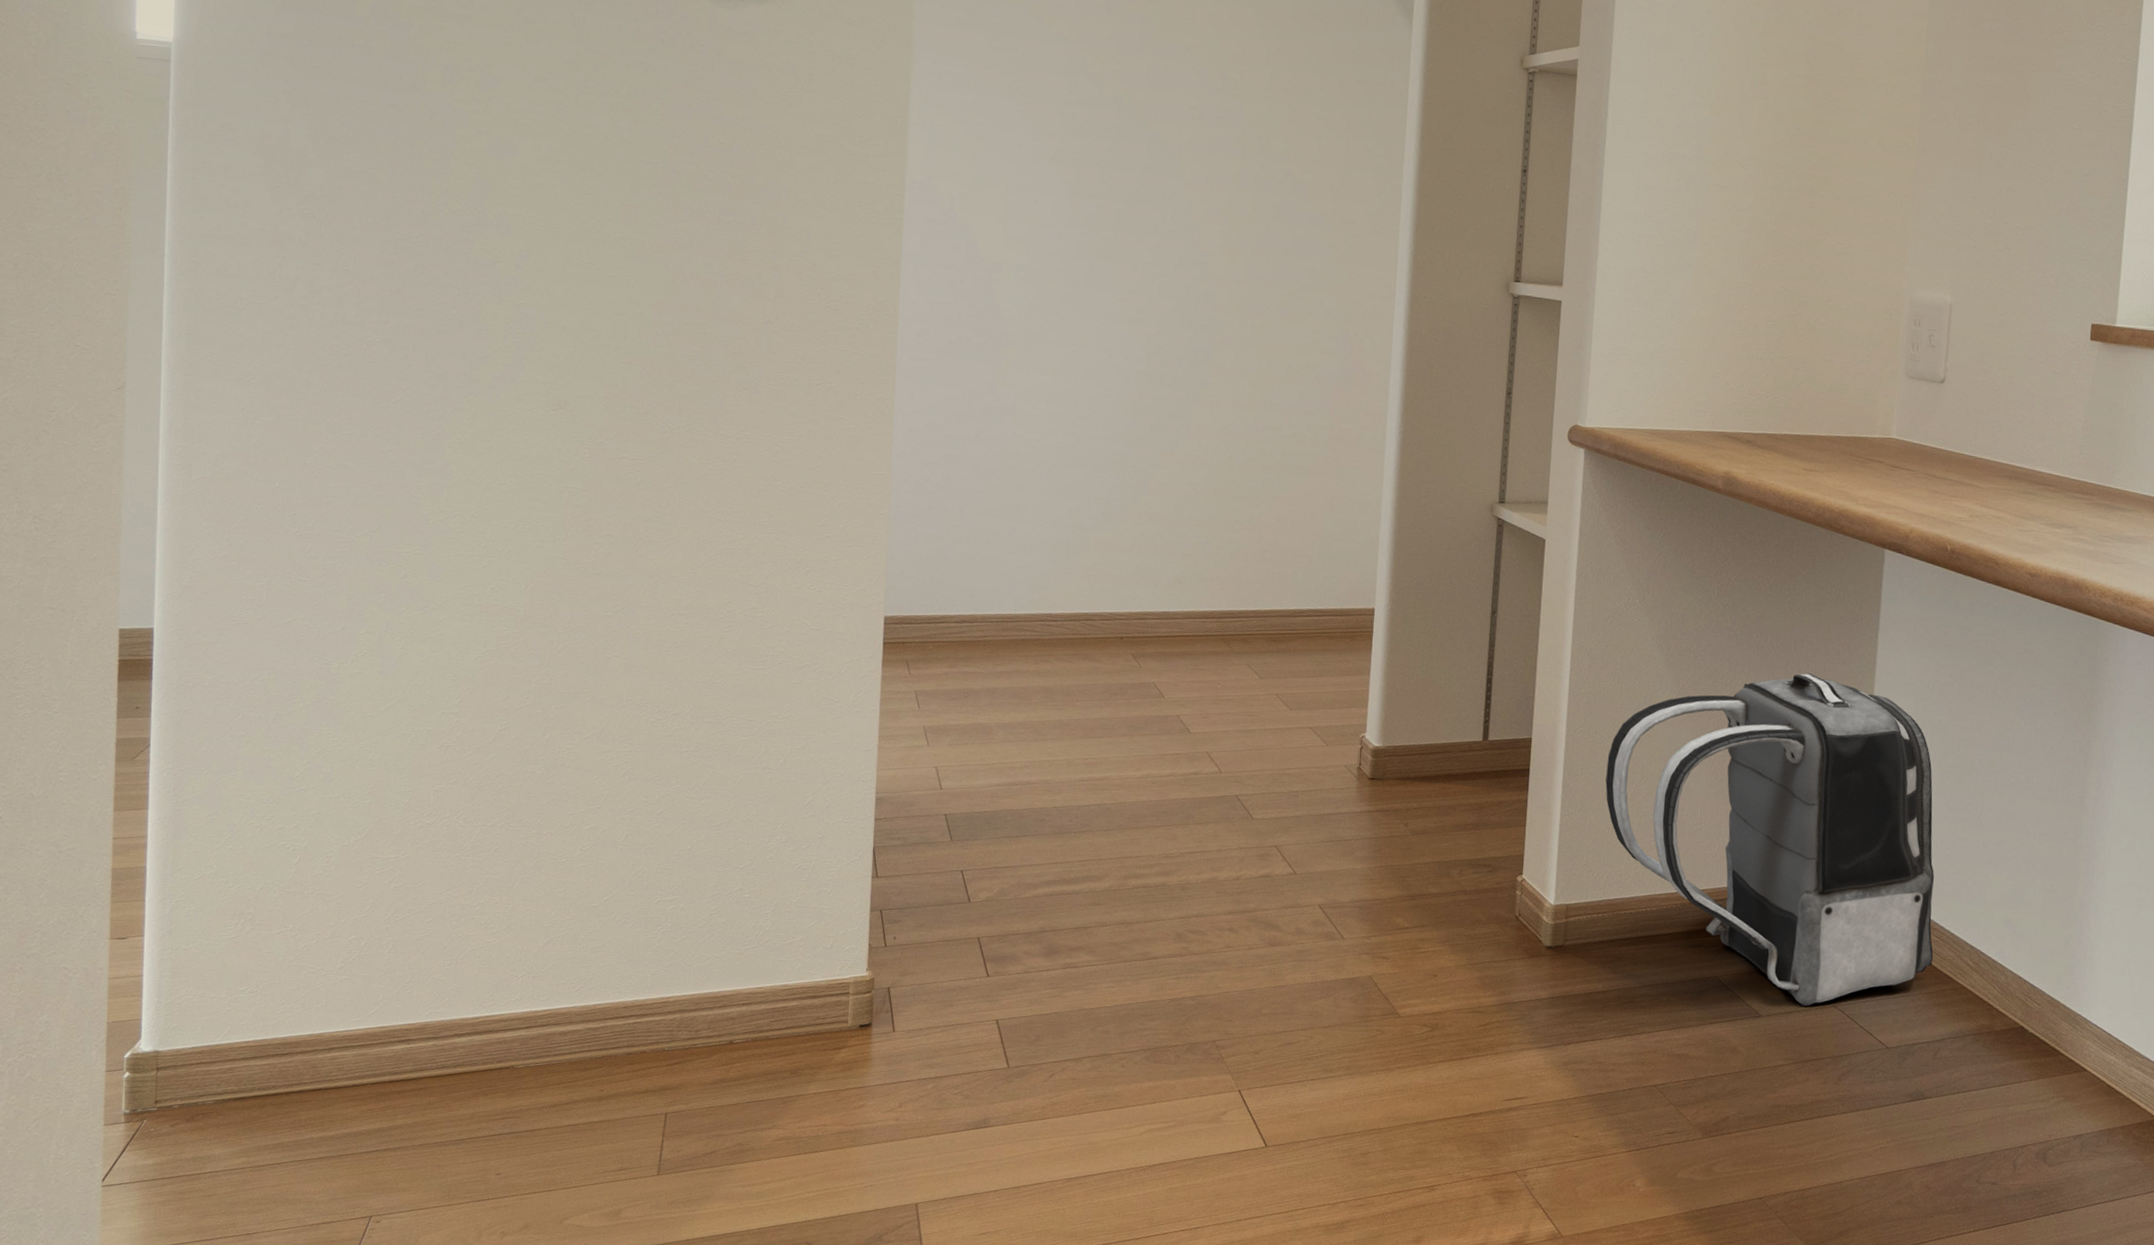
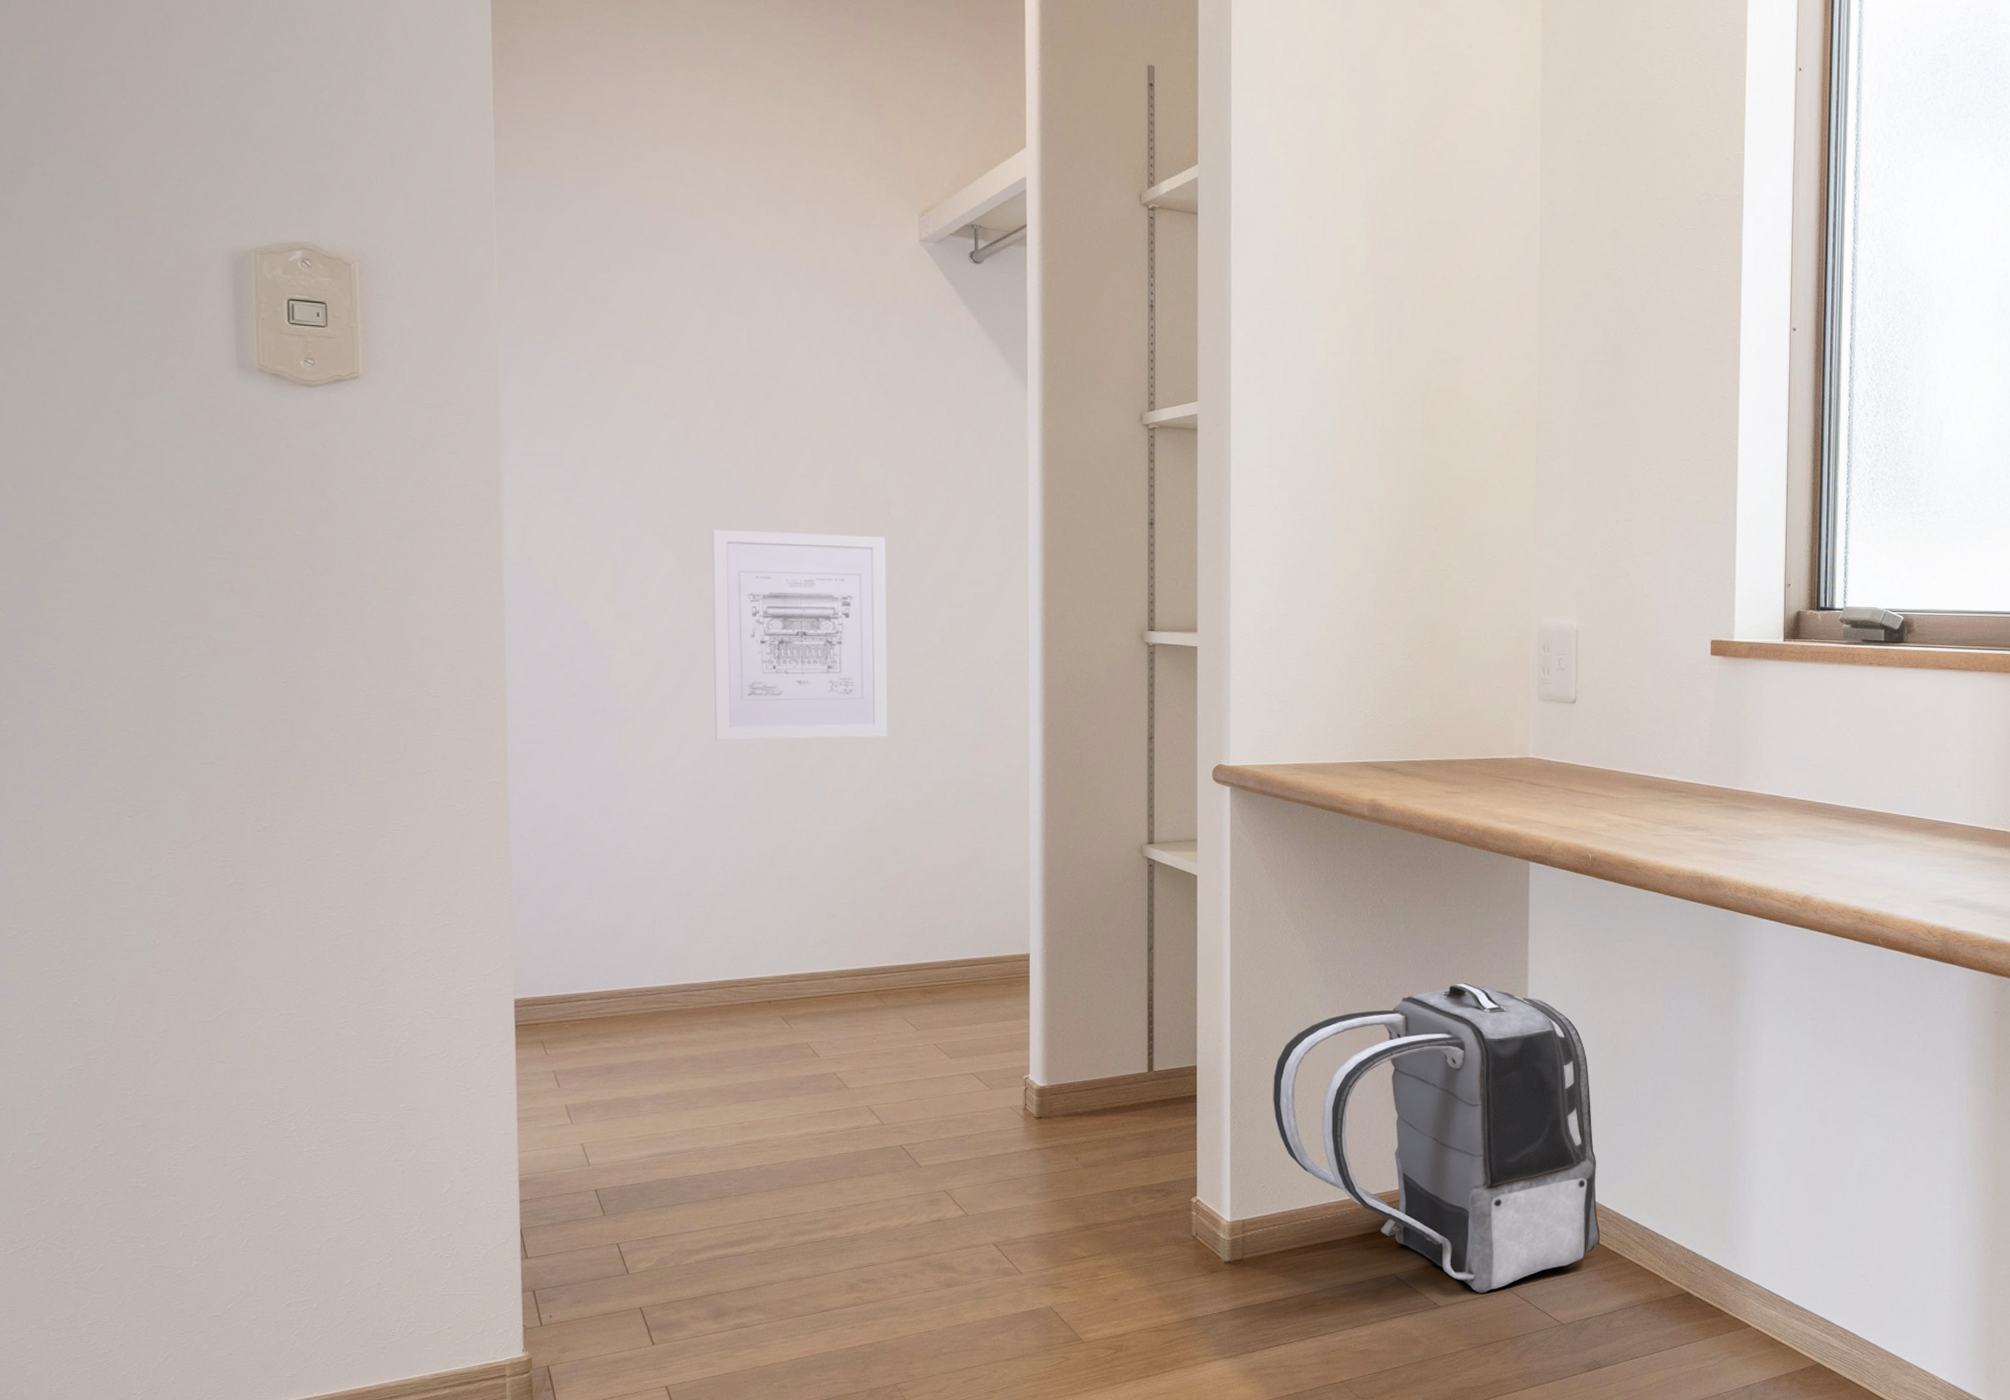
wall art: none [1089,156,1265,376] -> present [712,529,888,740]

